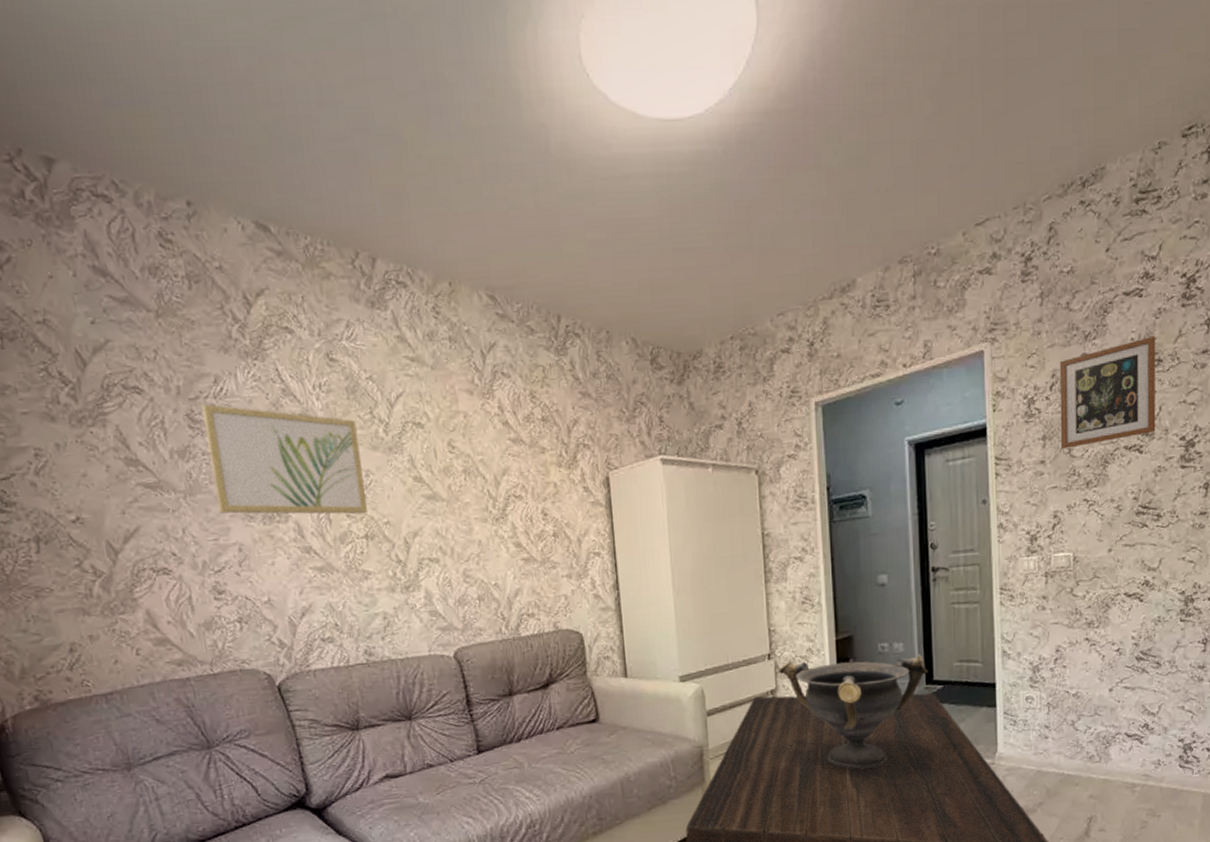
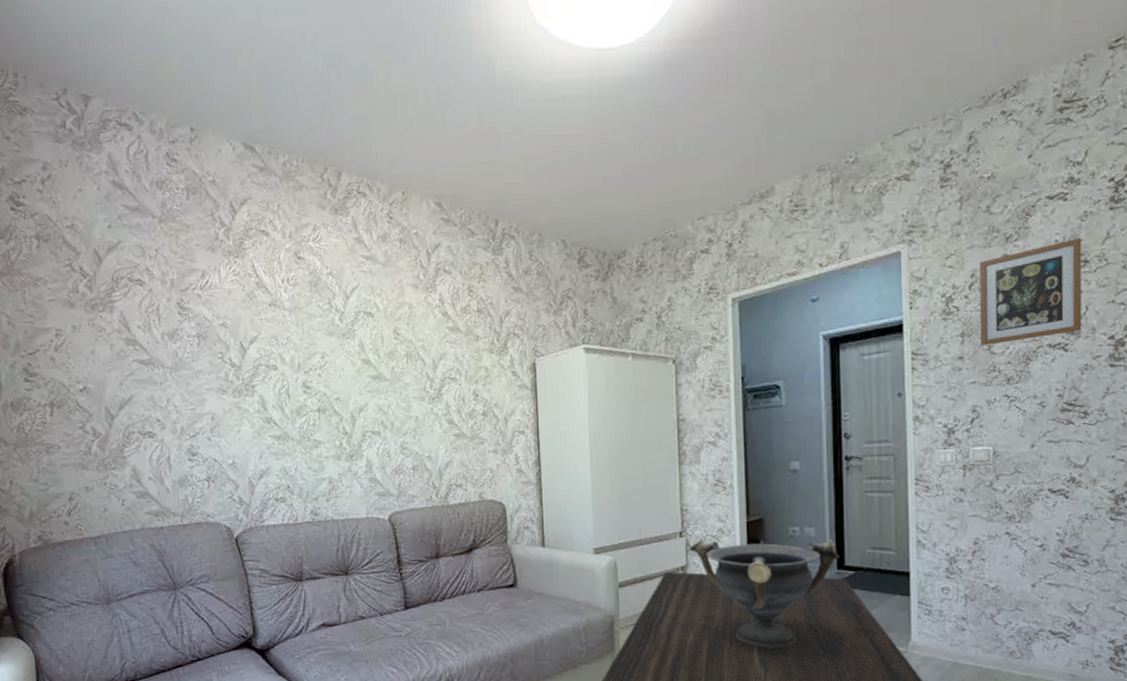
wall art: present [202,403,369,515] -> none [190,294,322,391]

